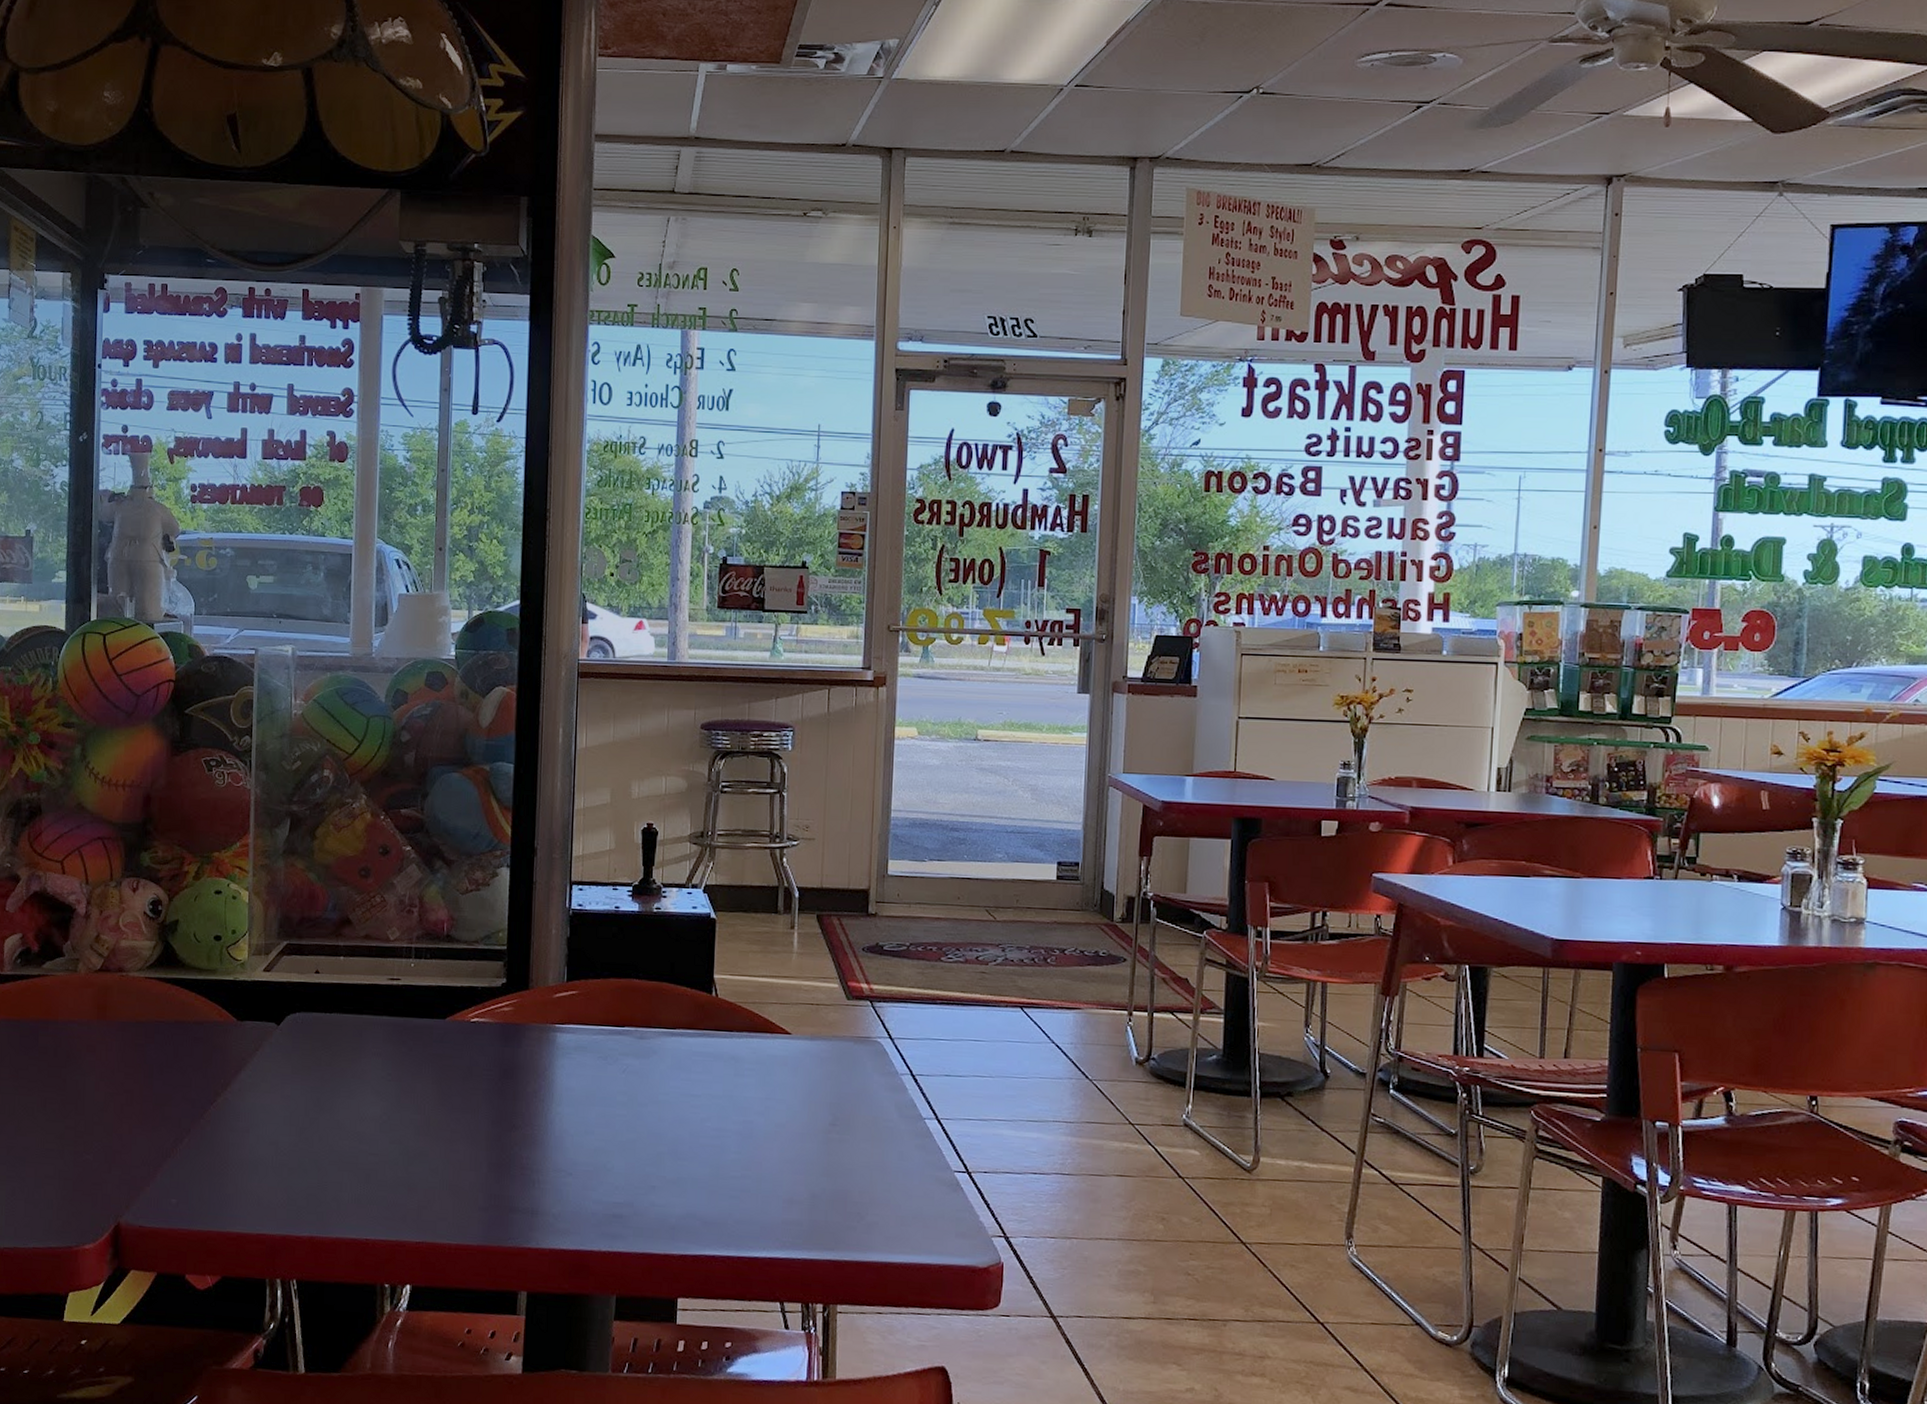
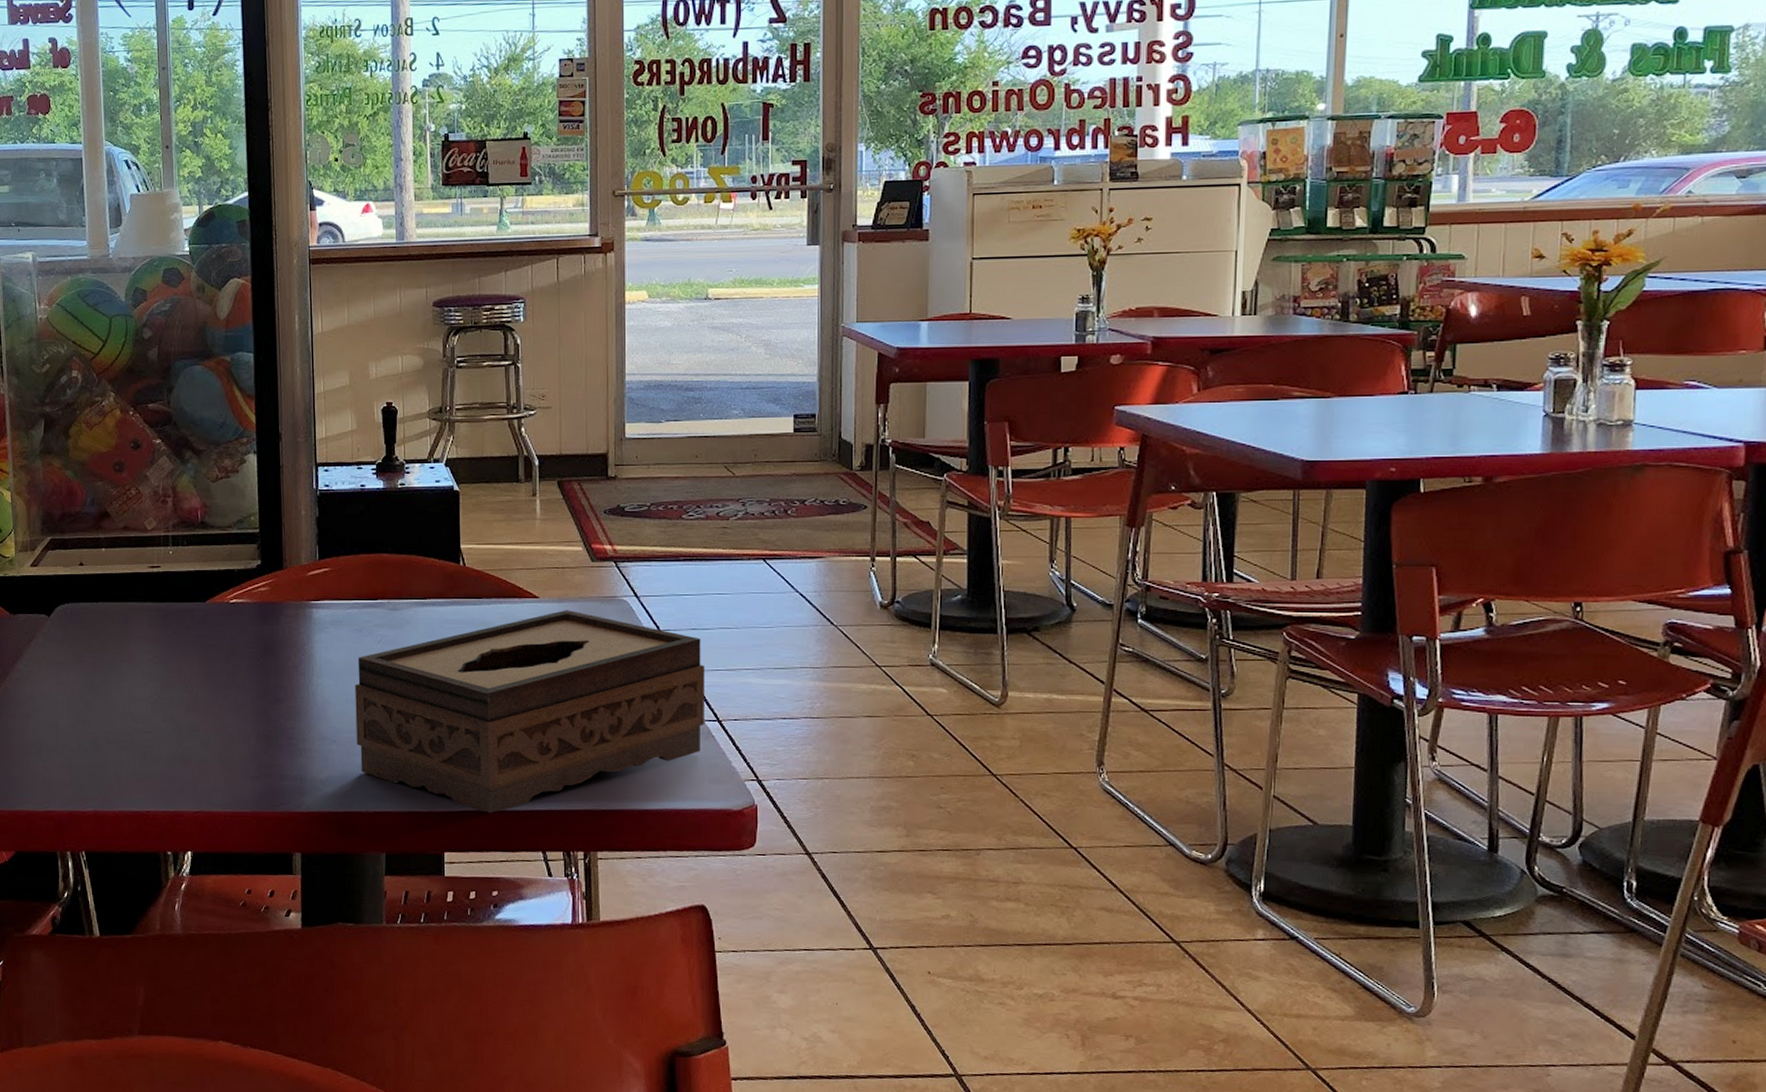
tissue box: none [593,1048,957,1259] -> present [355,610,705,813]

